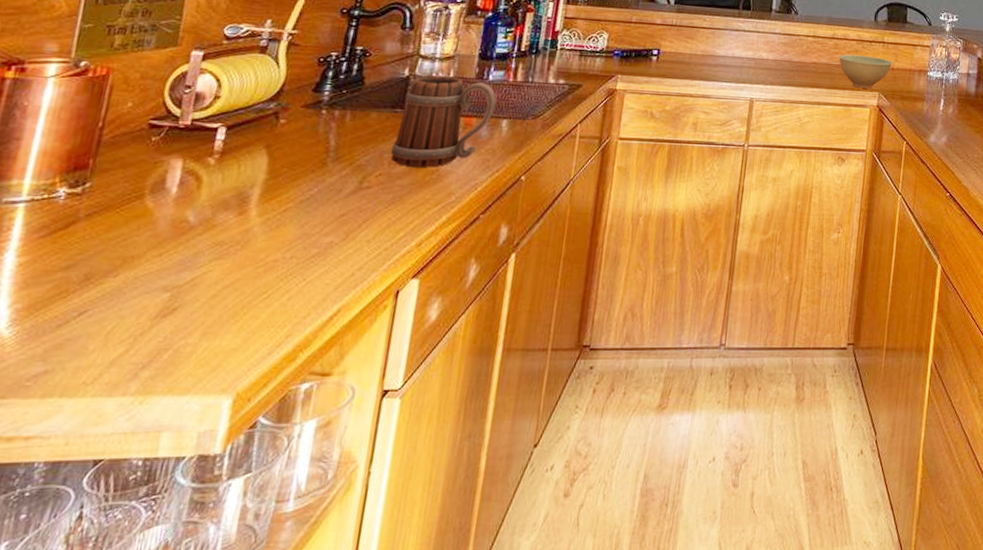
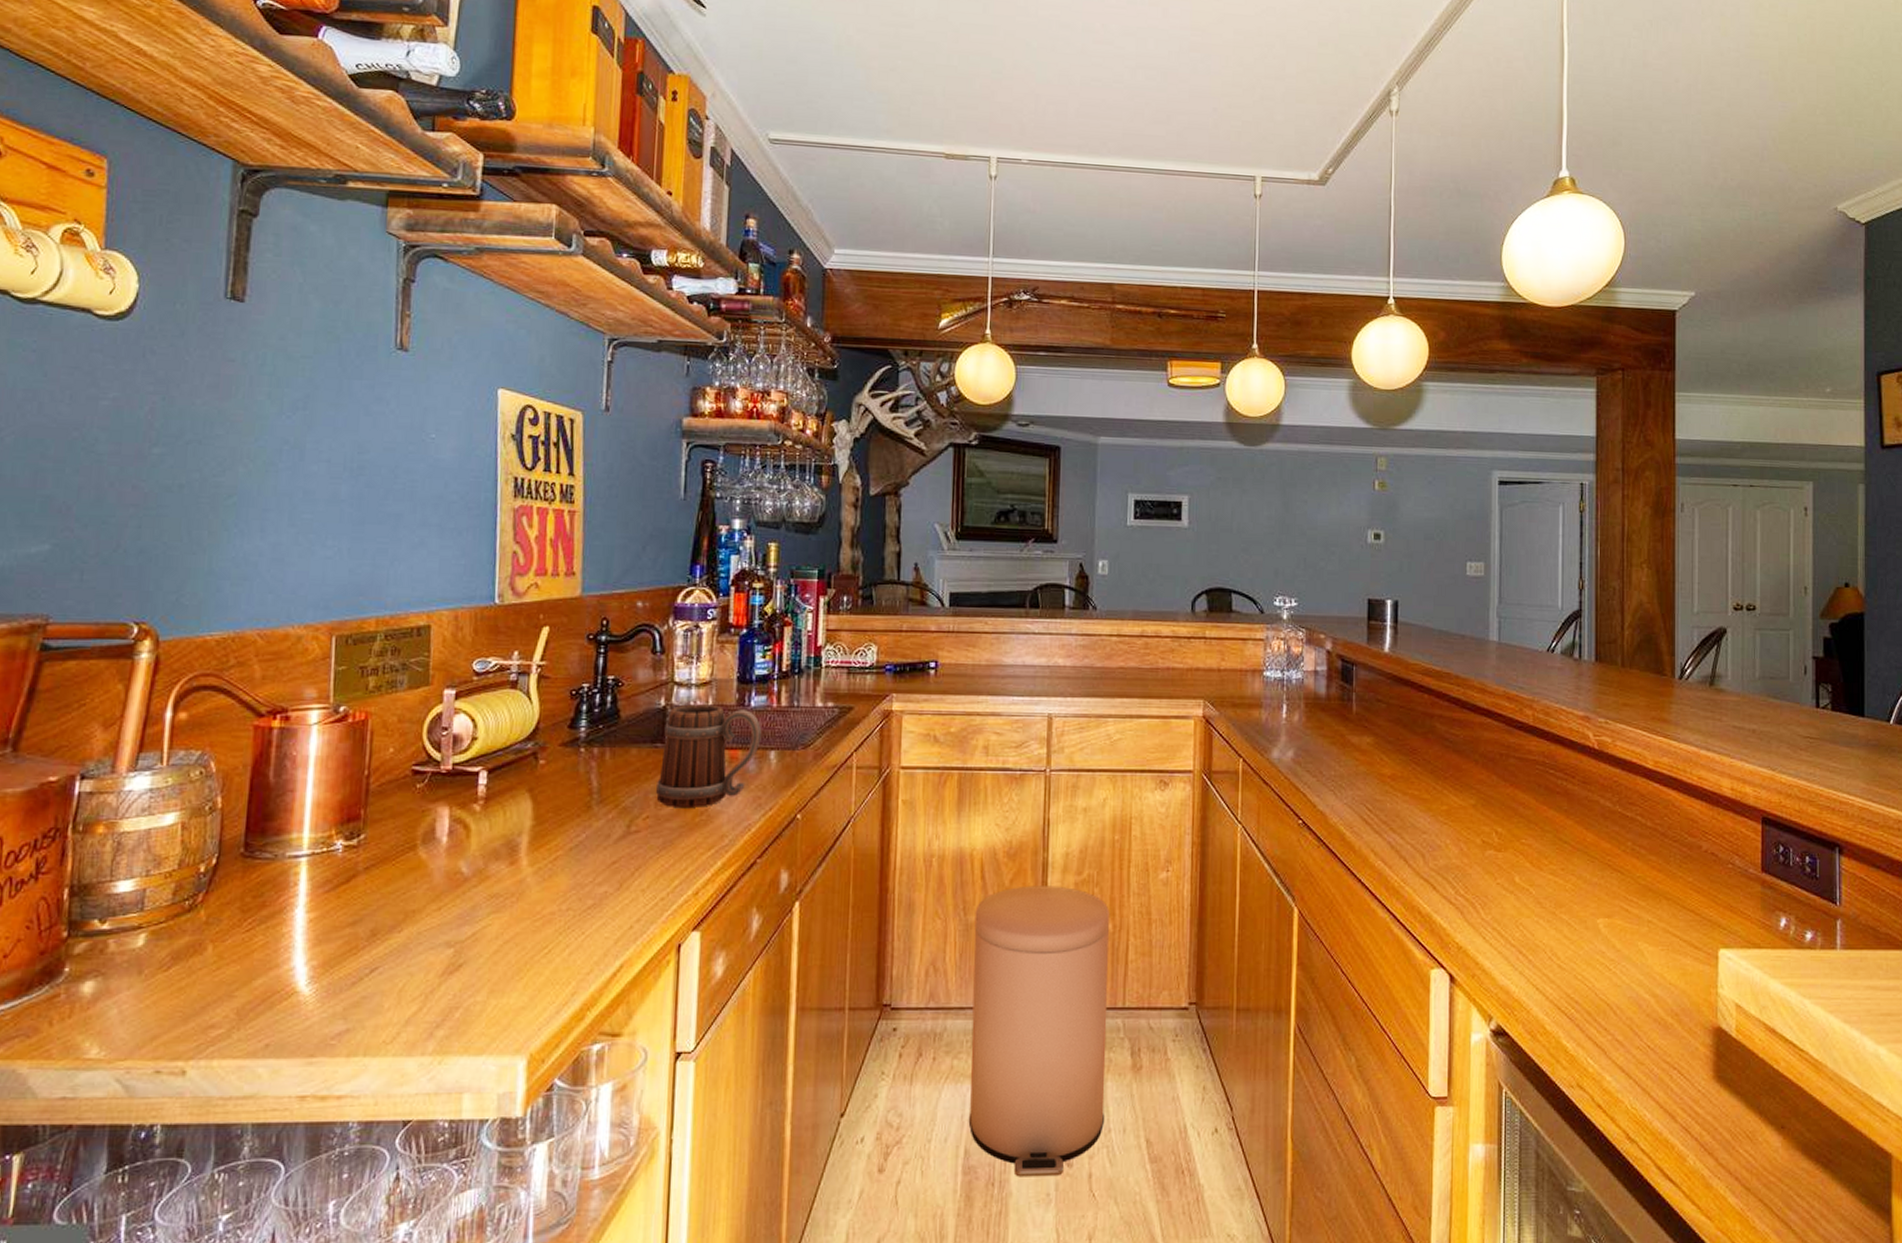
pedal bin: none [650,243,789,498] -> present [968,886,1111,1177]
bowl: present [839,54,893,89] -> none [1151,655,1219,696]

